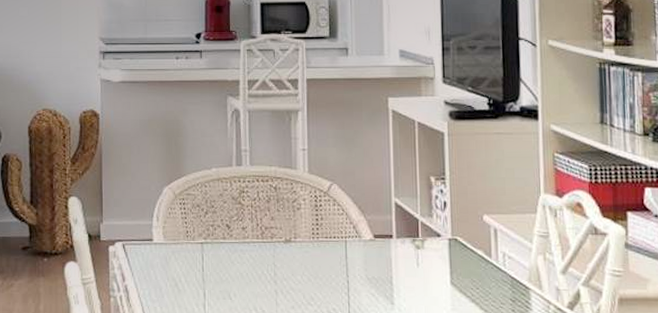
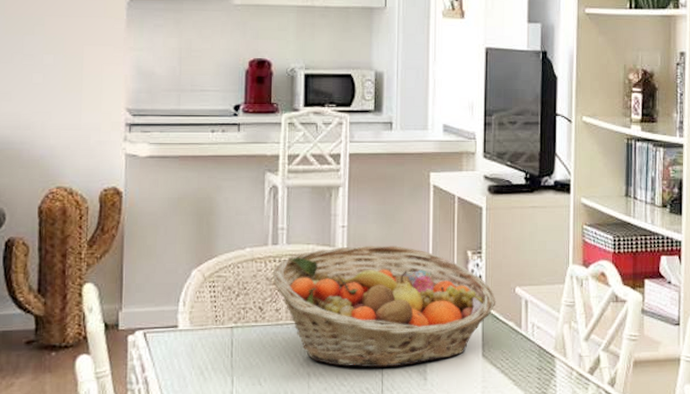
fruit basket: none [237,168,463,290] -> present [272,245,496,368]

